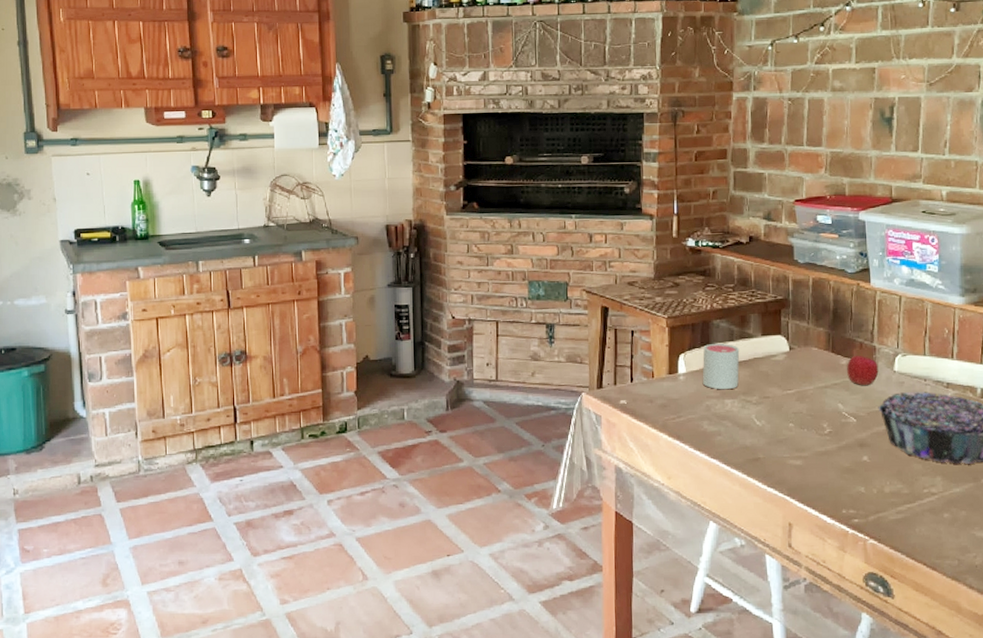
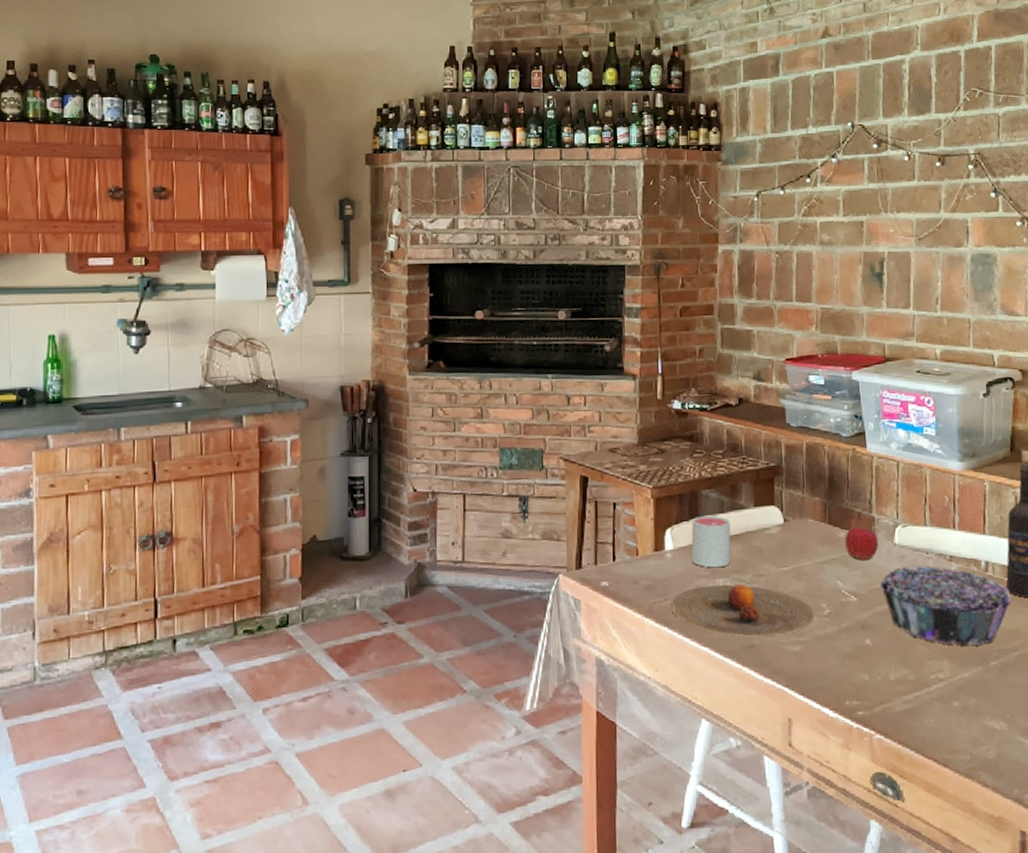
plate: none [684,404,816,451] -> present [672,584,814,637]

